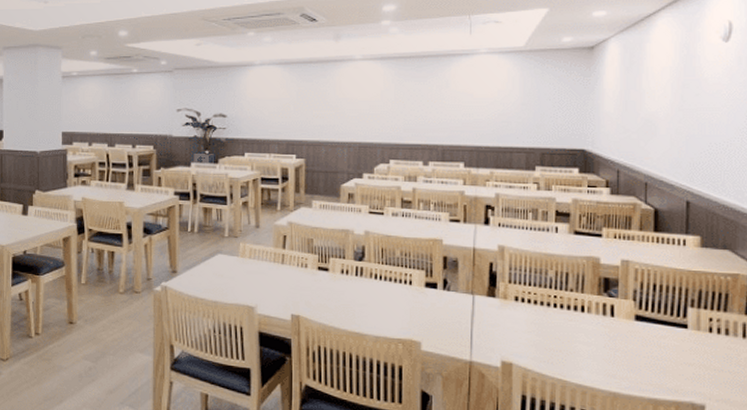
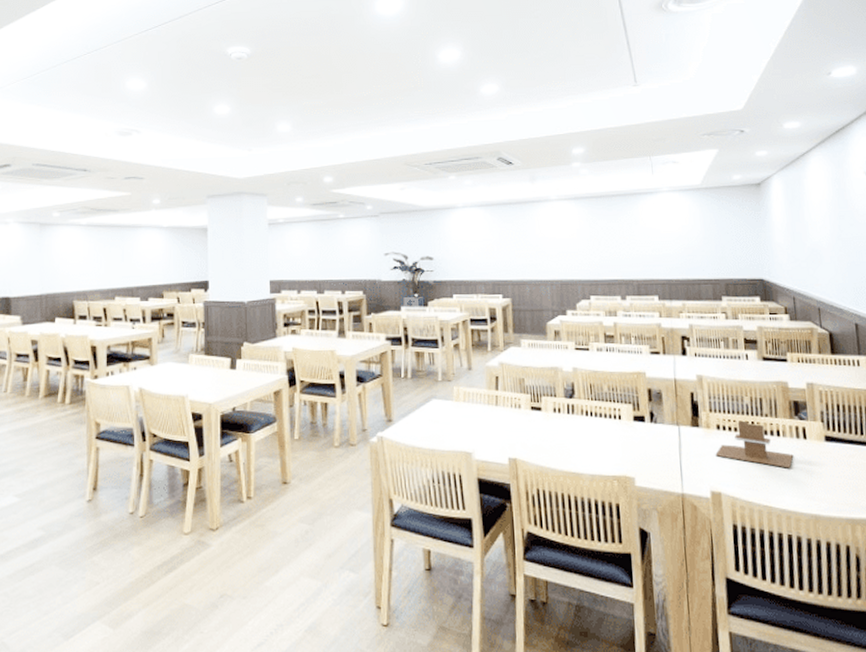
napkin holder: none [510,294,597,345] -> present [715,420,794,468]

